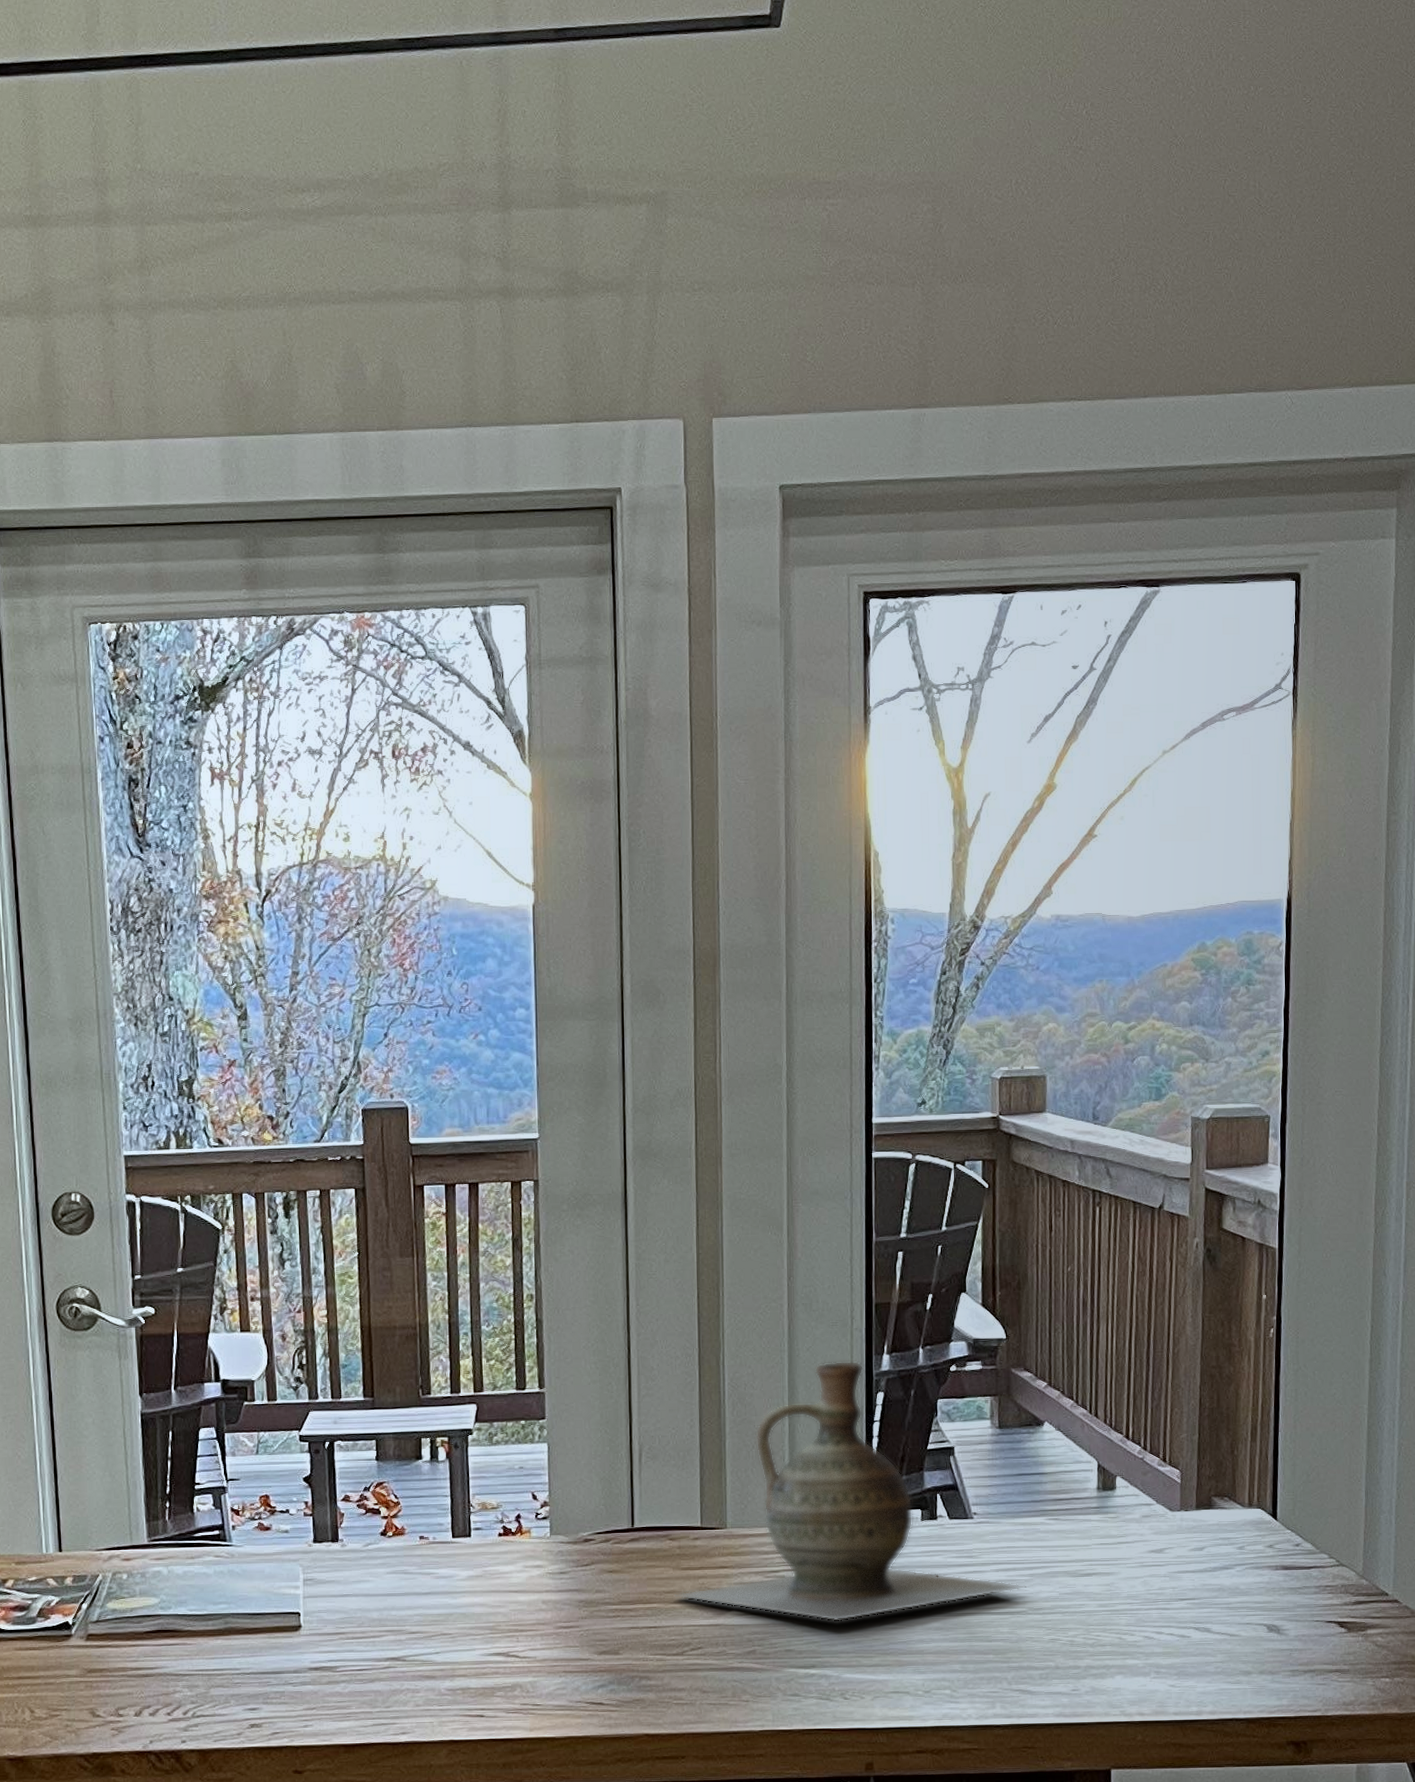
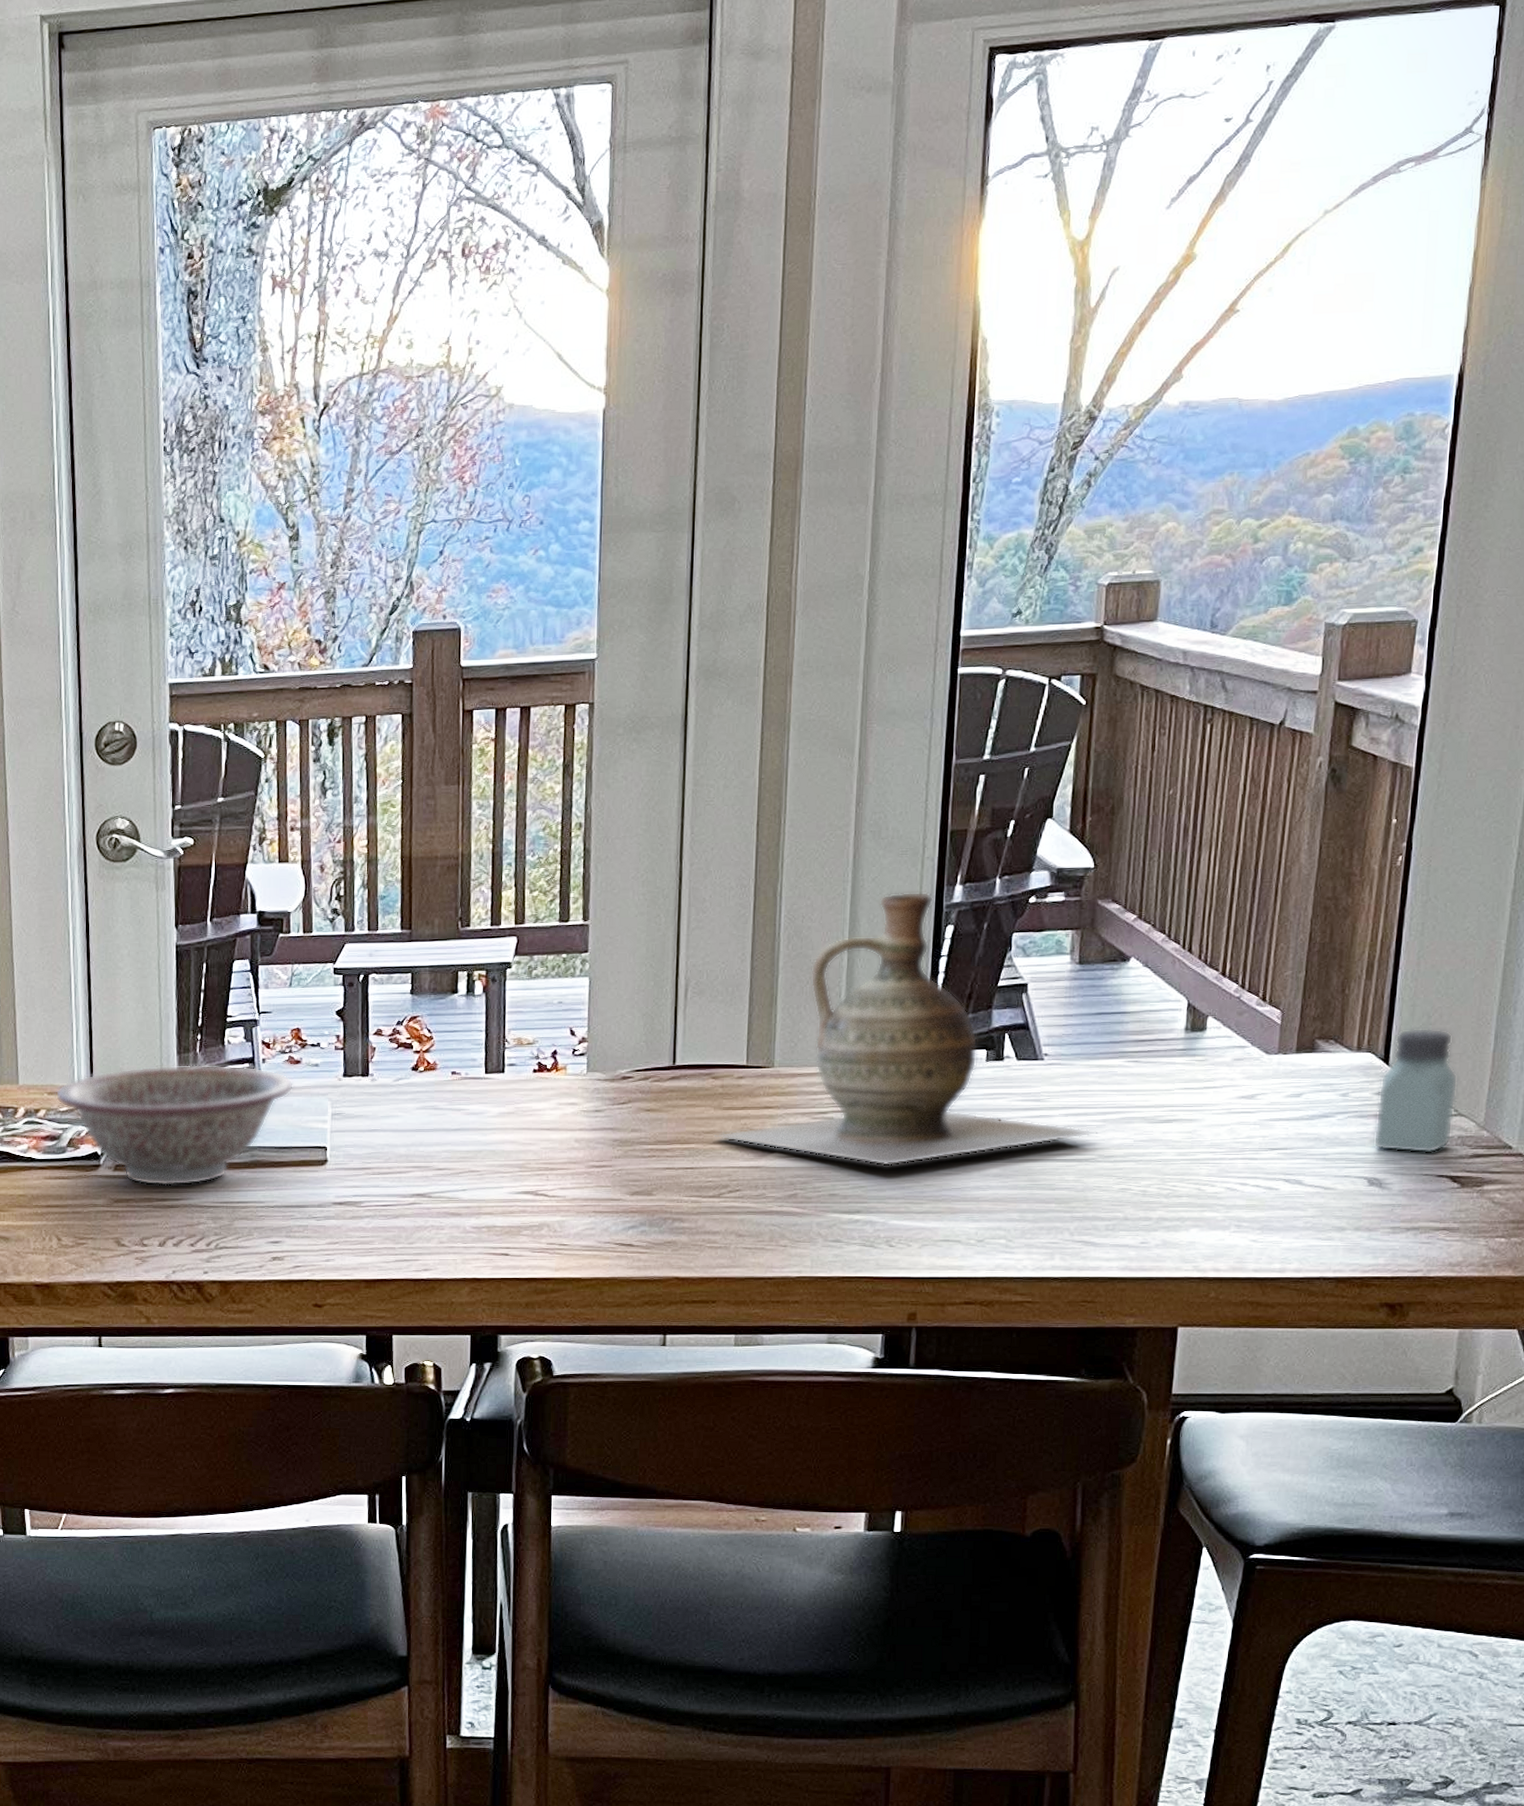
decorative bowl: none [23,1531,265,1656] -> present [55,1064,294,1187]
saltshaker: none [1269,1485,1338,1602] -> present [1373,1028,1458,1154]

